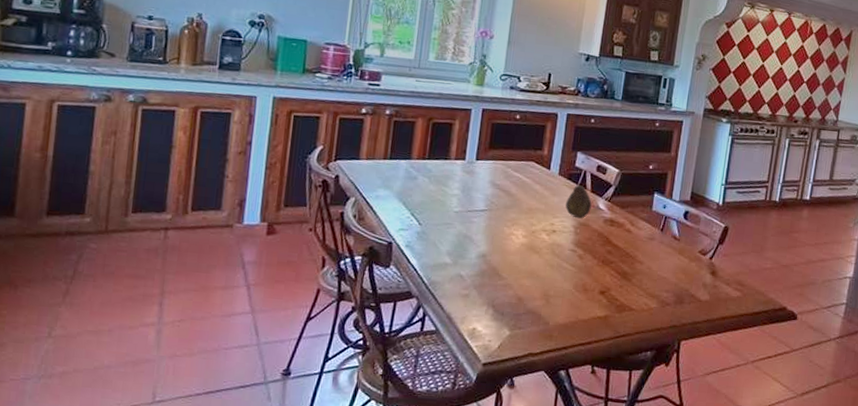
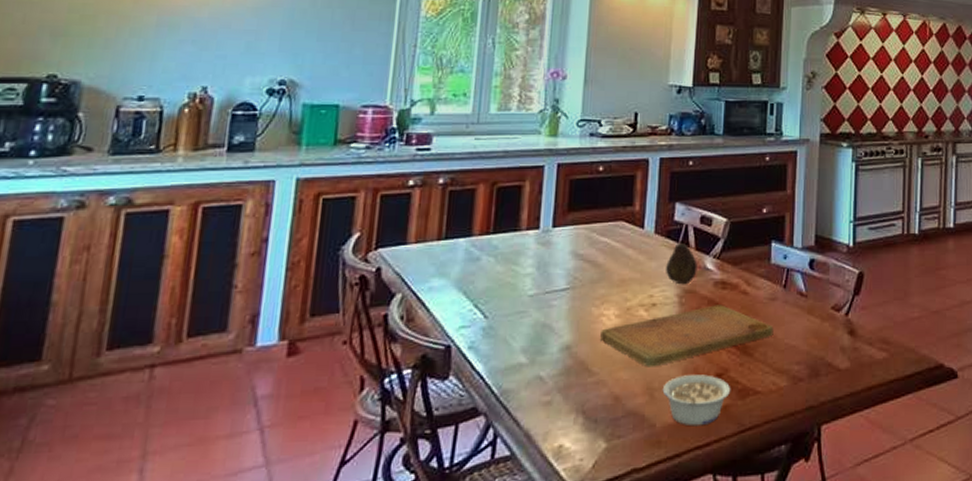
cutting board: none [510,237,650,280] -> present [600,305,774,367]
legume: none [556,288,611,329] -> present [662,374,731,427]

